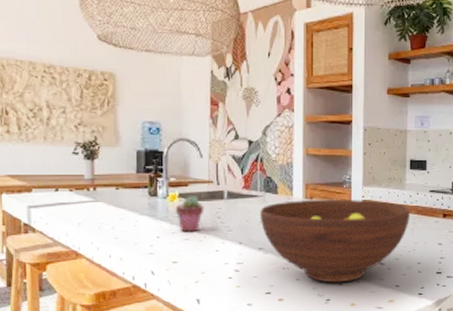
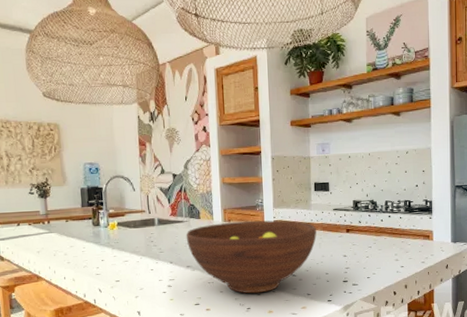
potted succulent: present [175,196,204,232] -> none [115,224,139,255]

